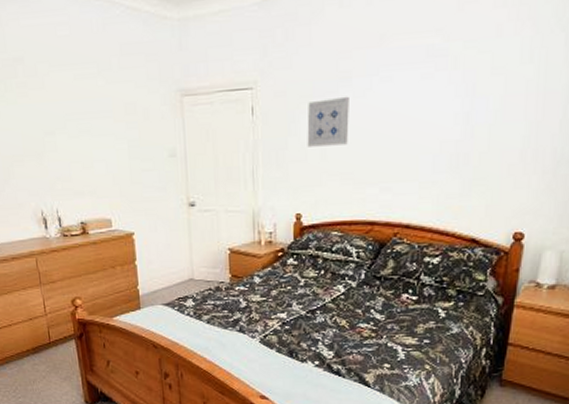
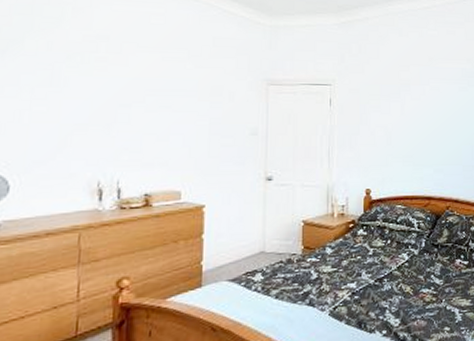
wall art: present [307,96,349,147] -> none [375,97,409,134]

